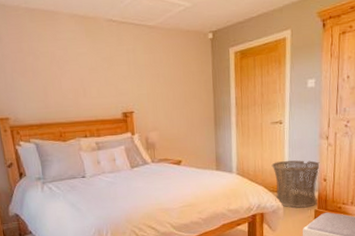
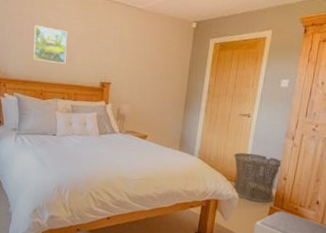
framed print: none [38,60,81,100] -> present [33,24,67,64]

